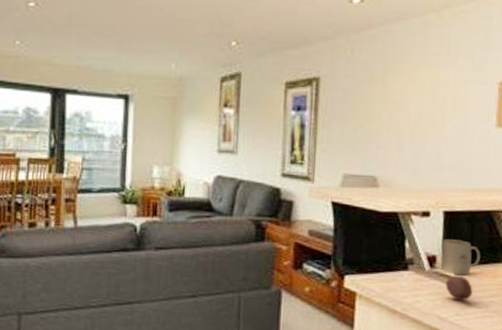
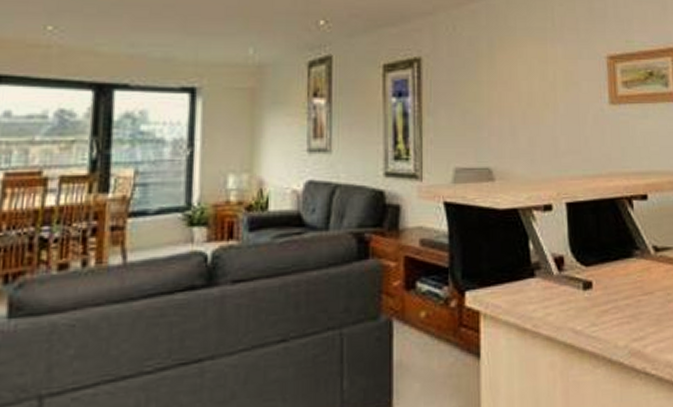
mug: present [440,239,481,276] -> none [568,235,610,277]
fruit: present [445,275,473,302] -> none [576,277,606,309]

